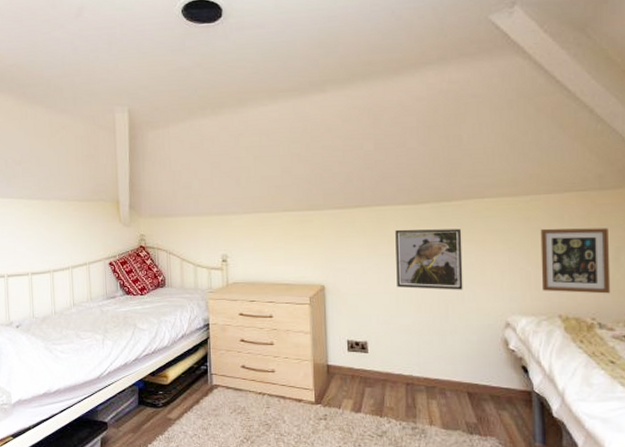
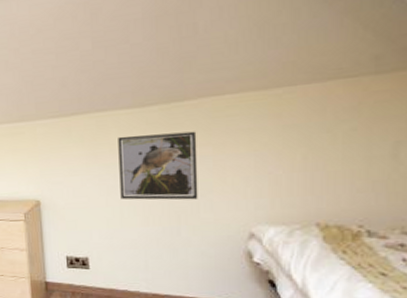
picture frame: present [540,227,611,294] -> none [295,119,386,198]

